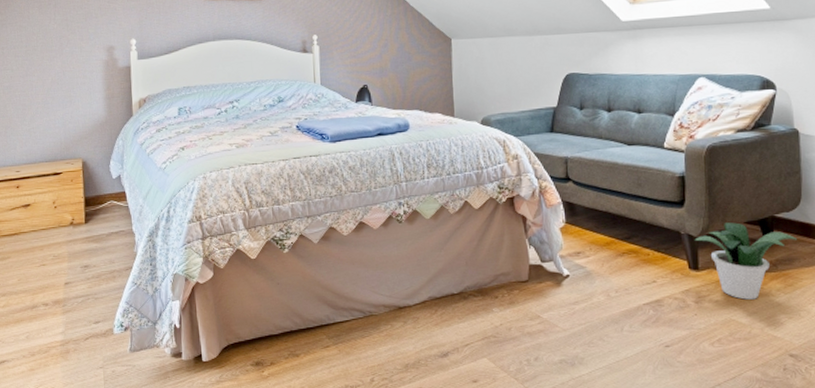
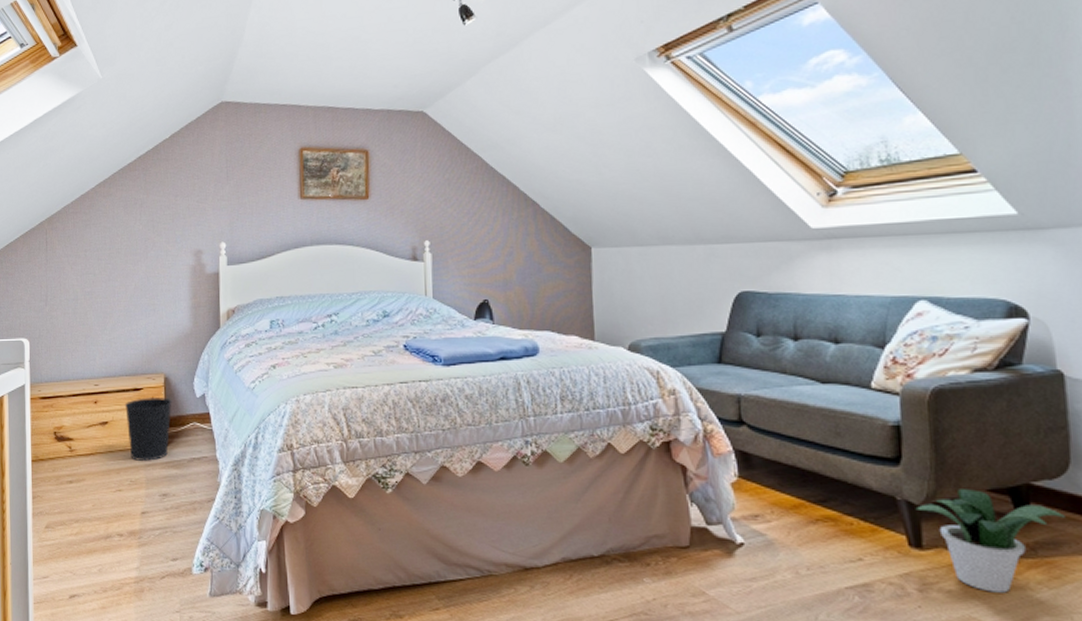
wastebasket: none [45,180,90,238] -> present [124,398,172,461]

